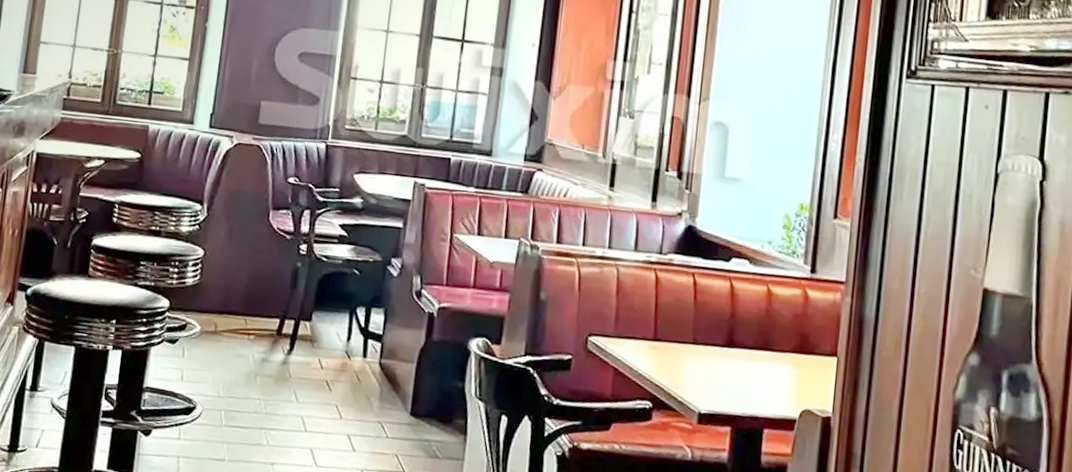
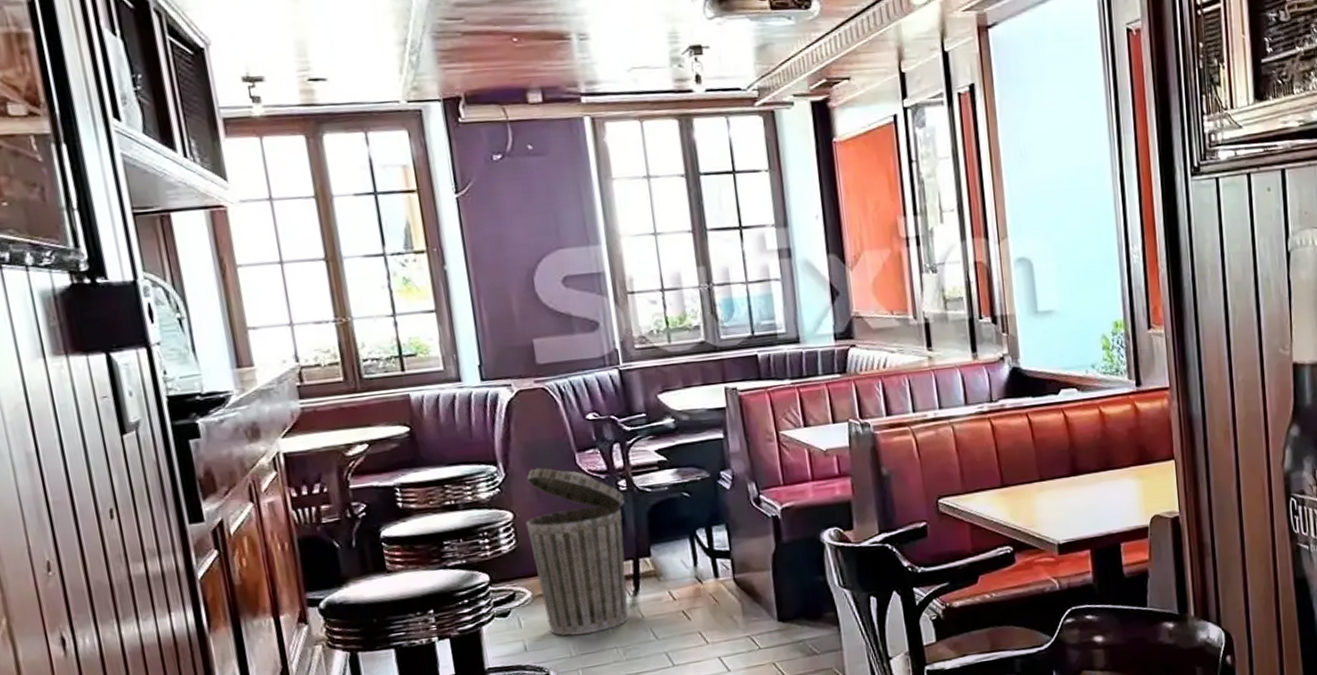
trash can: none [207,215,302,380] -> present [525,467,629,636]

